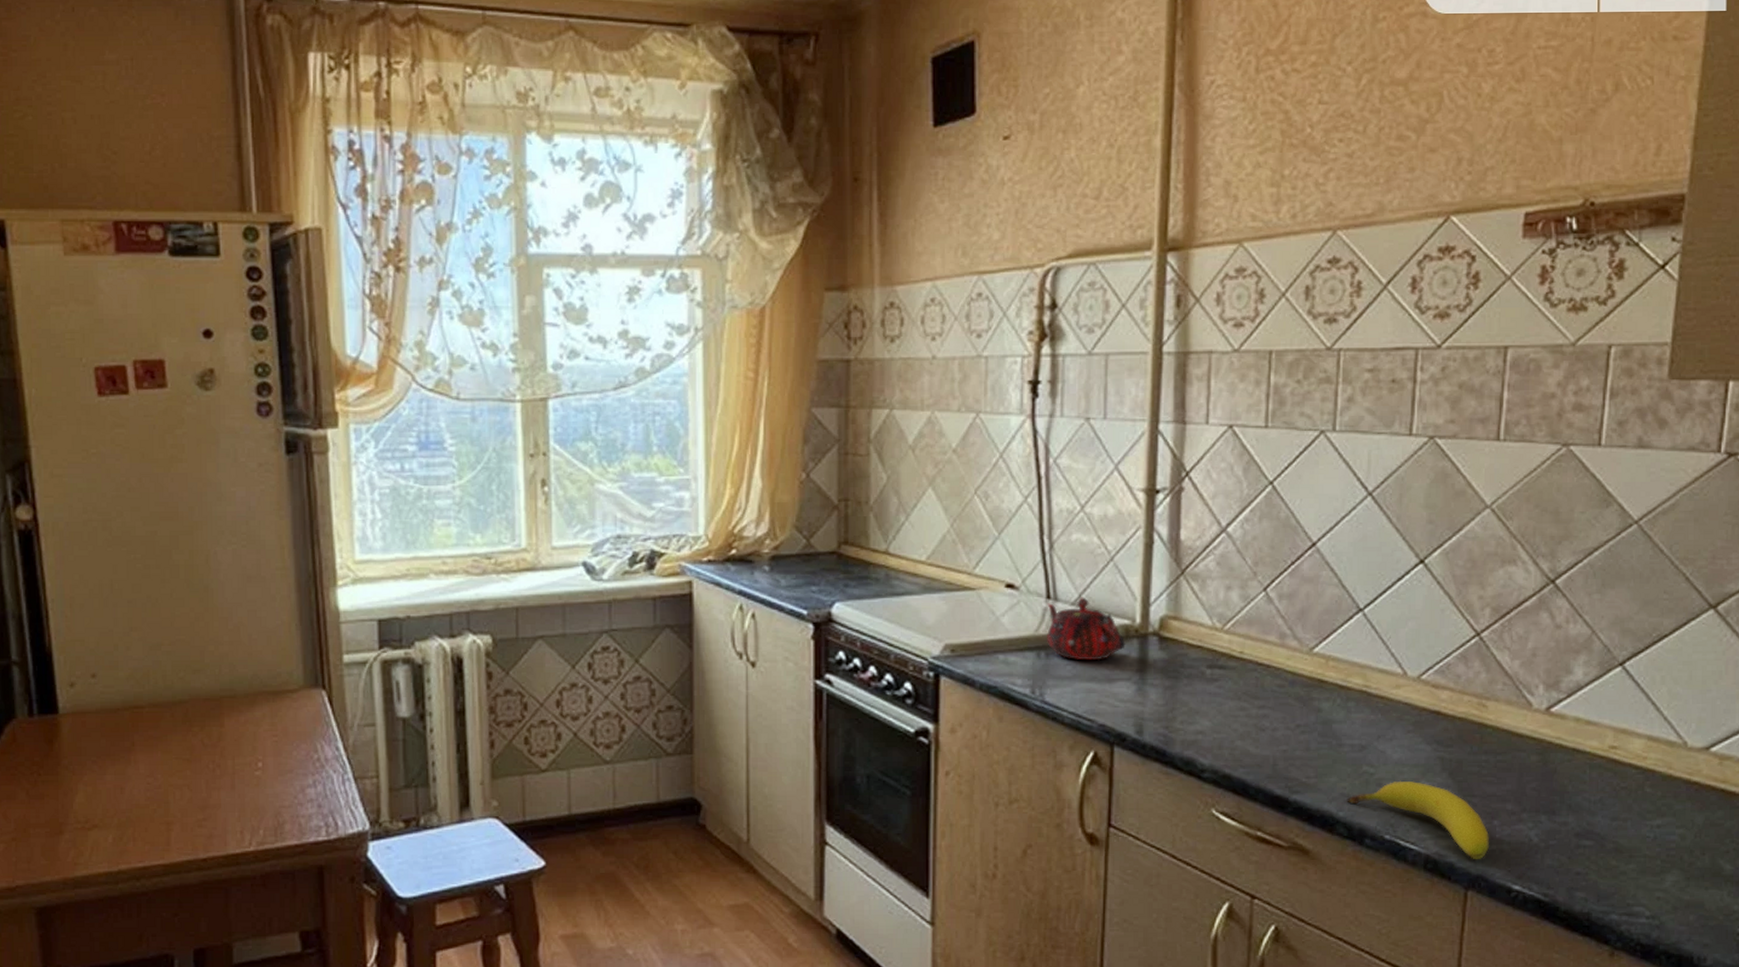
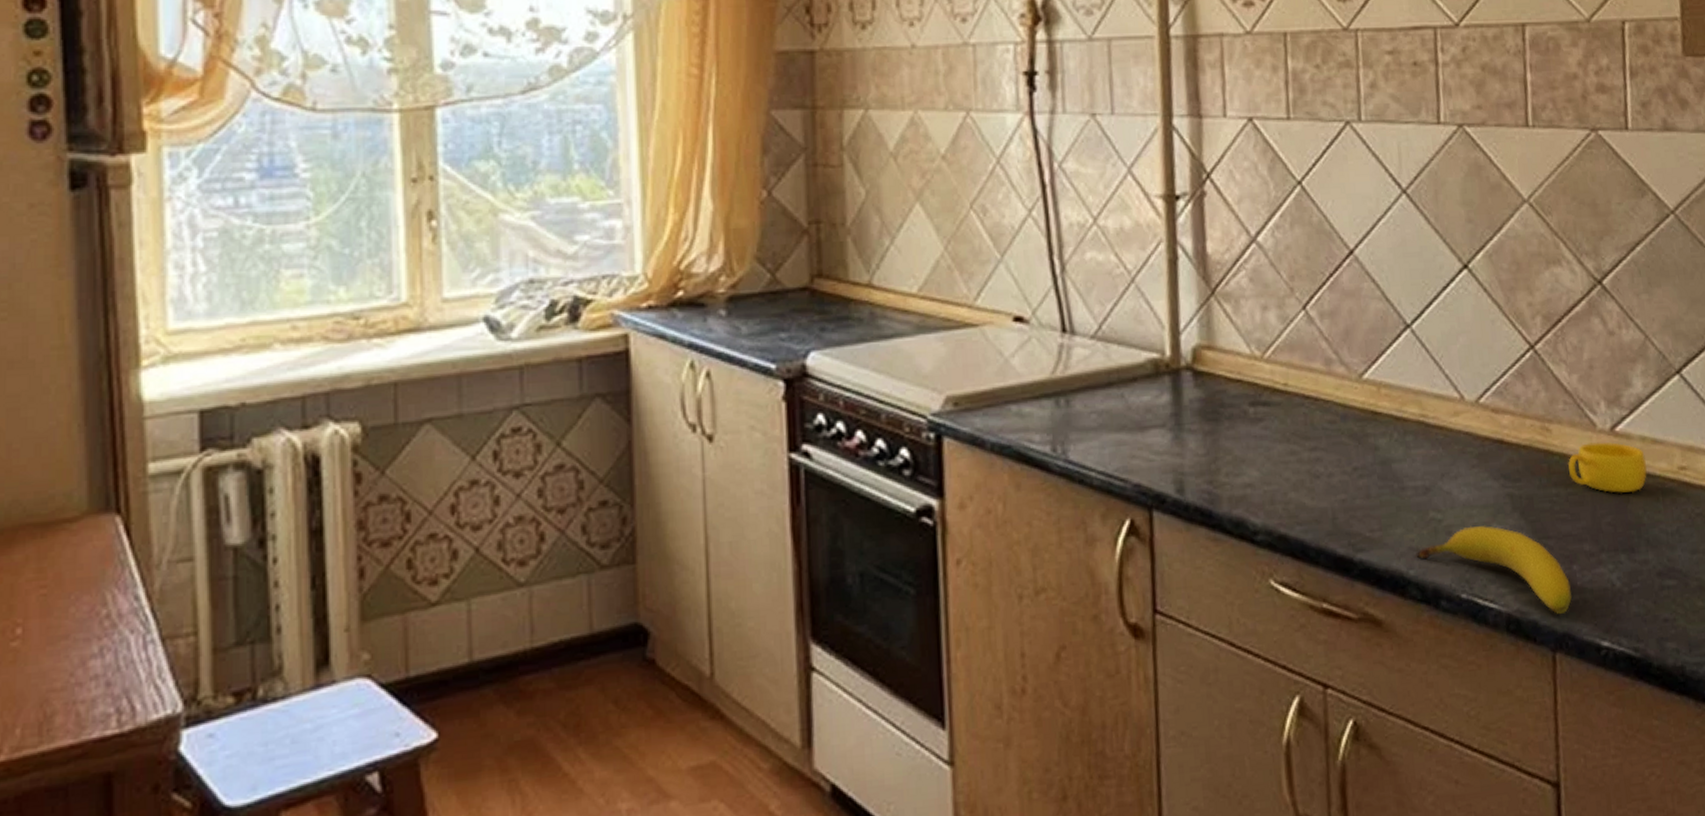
teapot: present [1047,597,1126,661] -> none [1063,328,1156,406]
cup: none [1499,719,1578,765] -> present [1567,442,1648,493]

